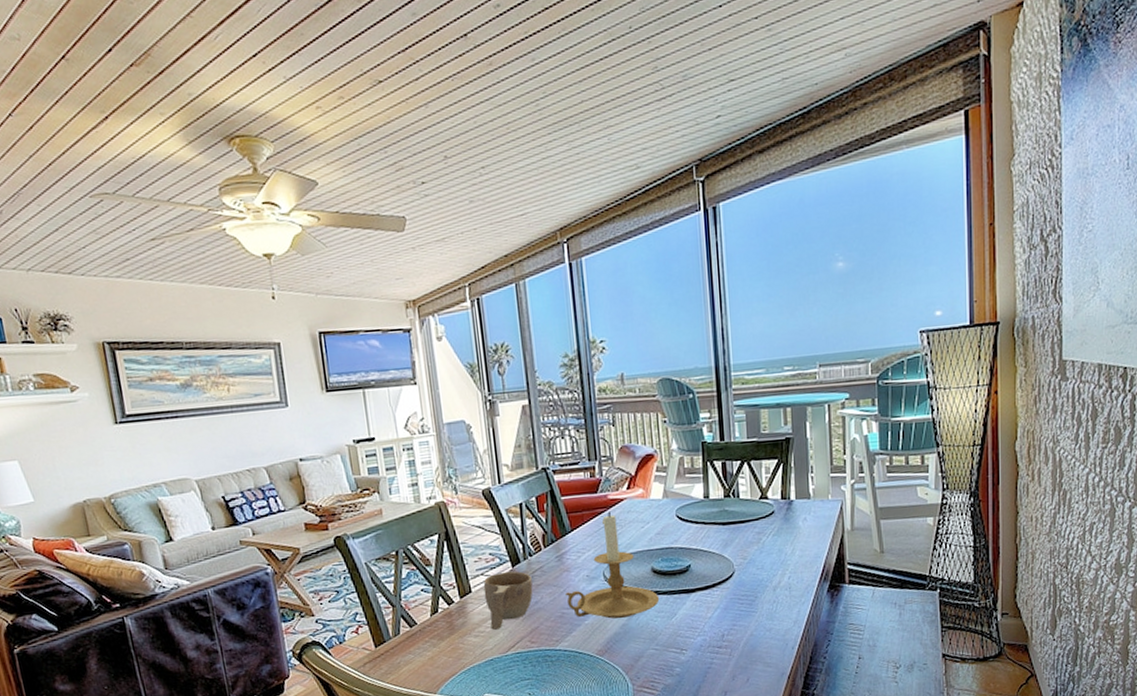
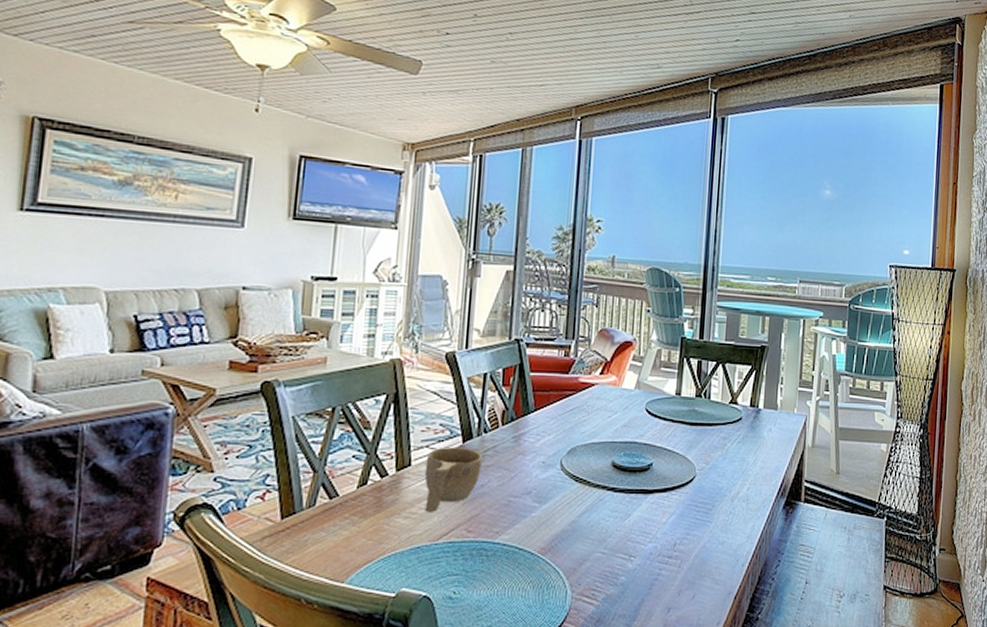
candle holder: present [566,511,660,619] -> none [516,394,616,513]

